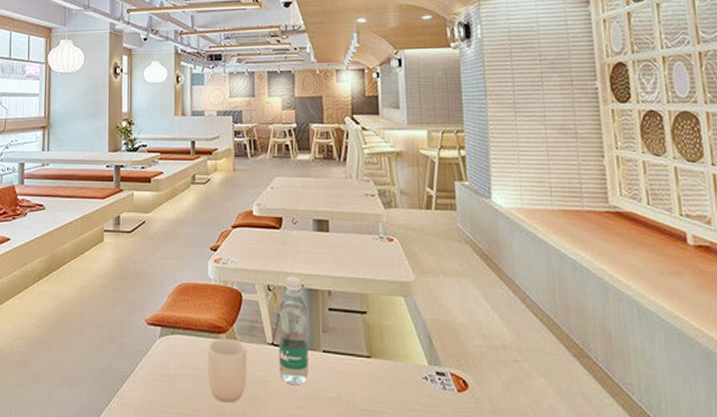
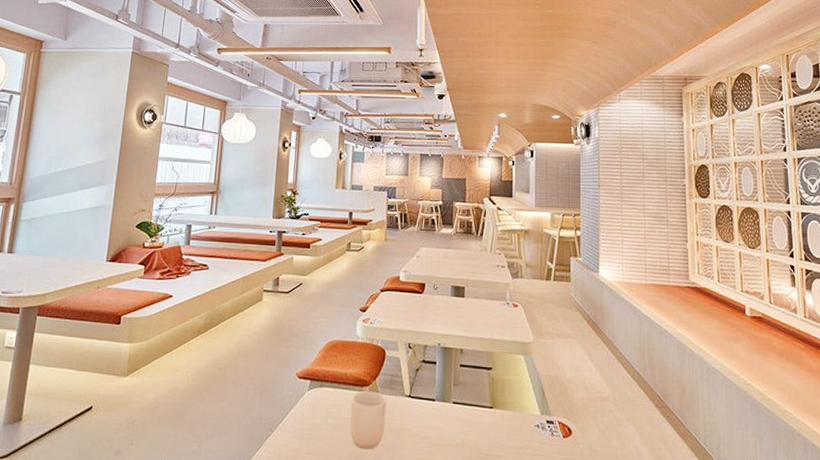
bottle: present [278,275,309,384] -> none [413,335,442,432]

